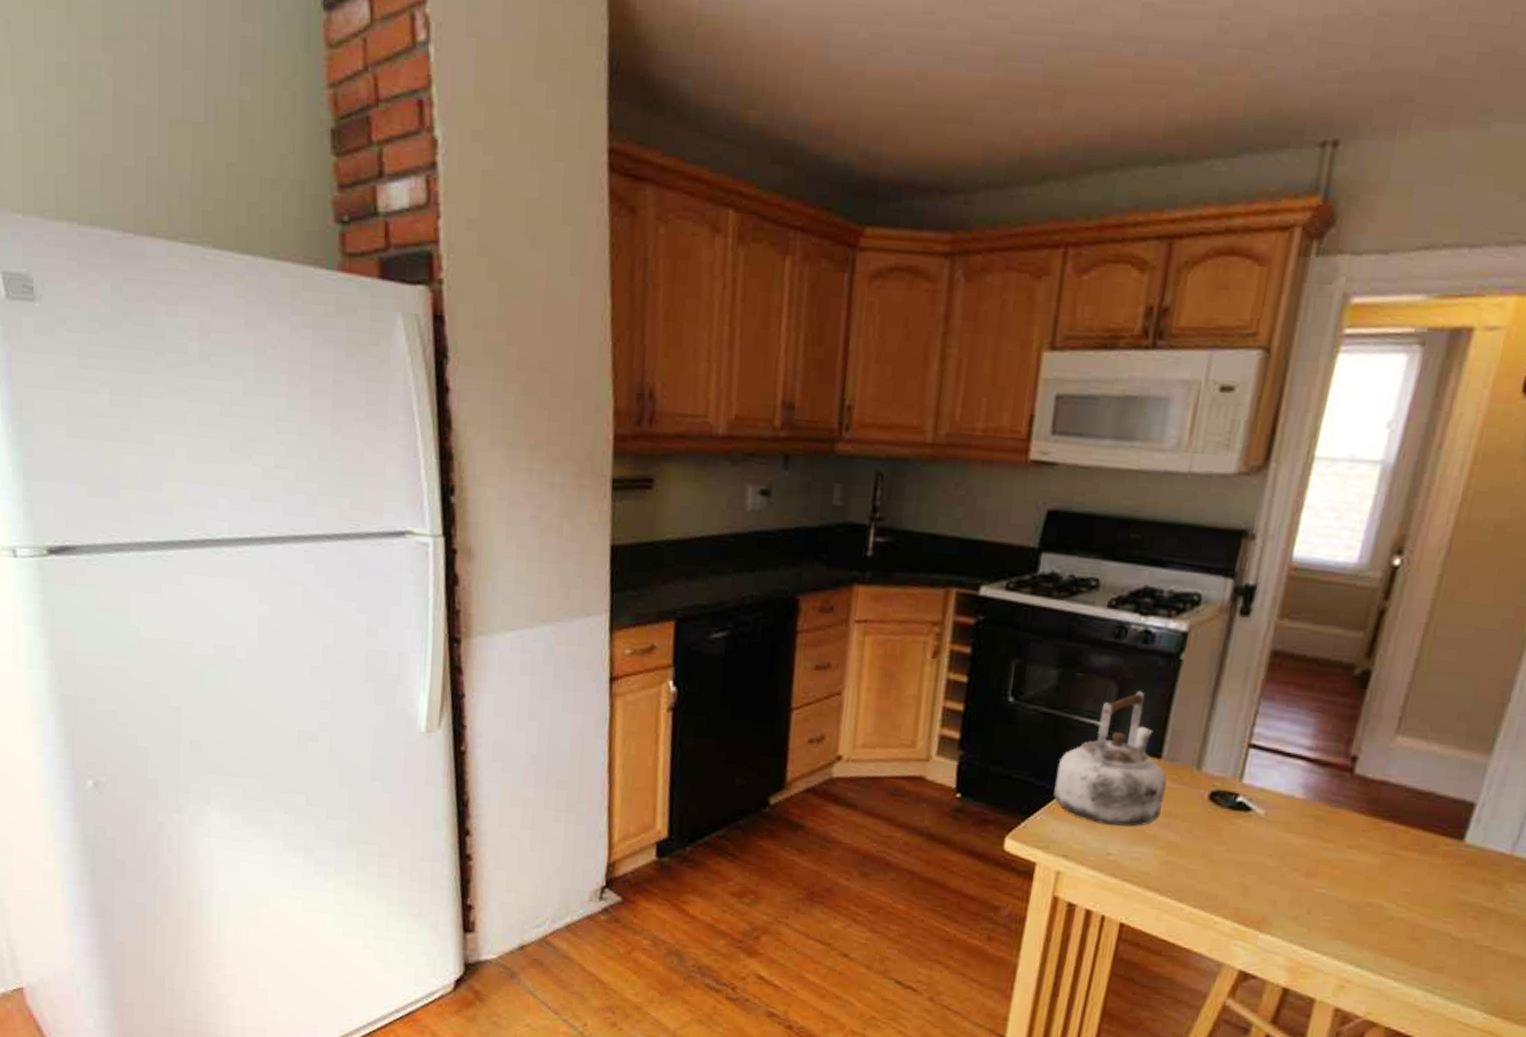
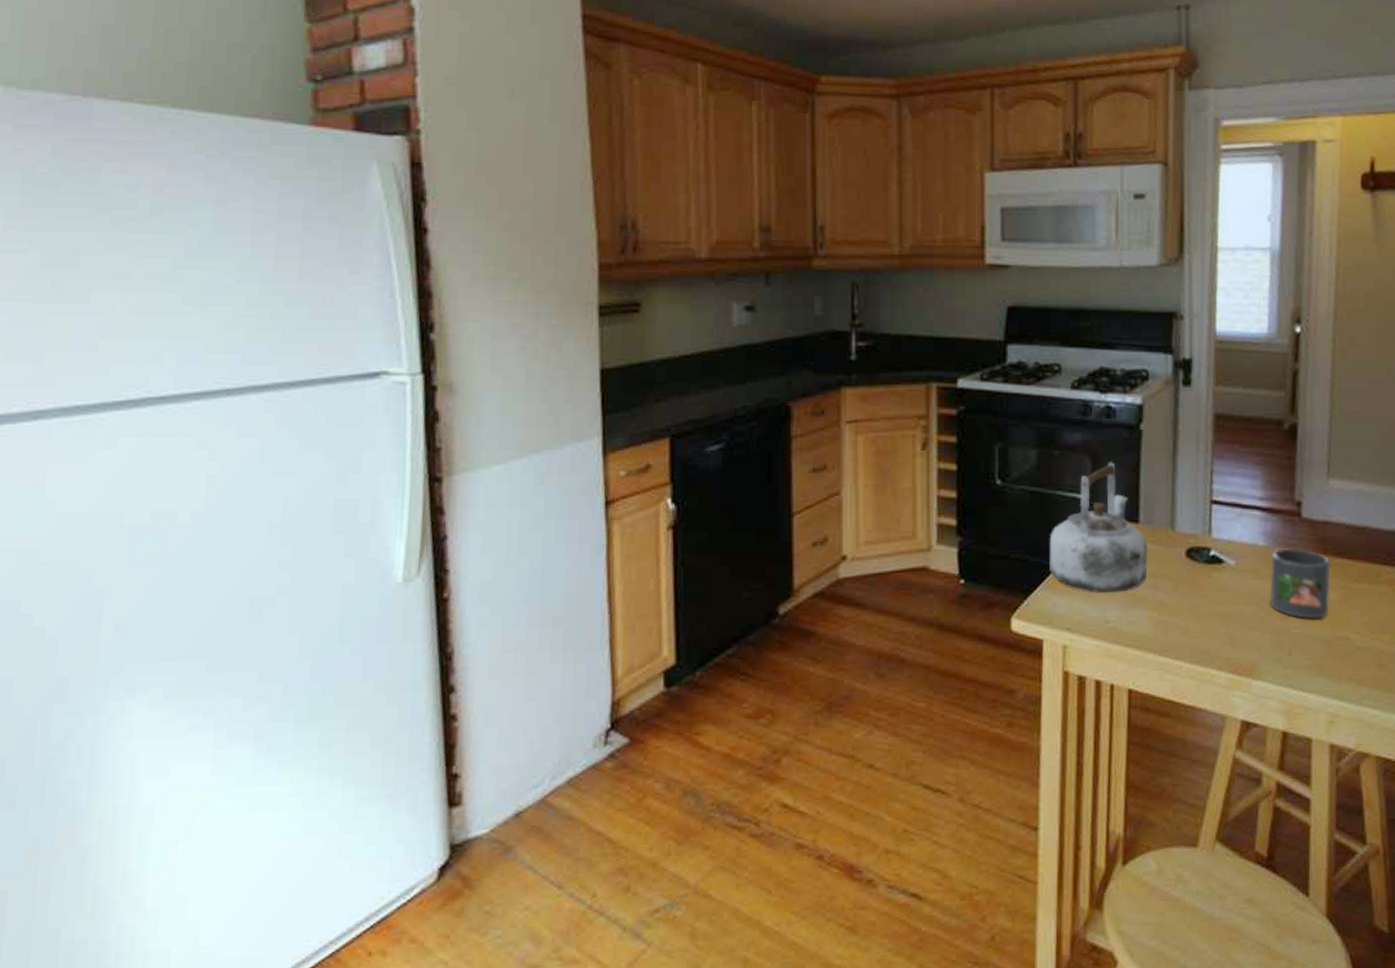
mug: none [1296,804,1379,882] -> present [1270,548,1331,620]

